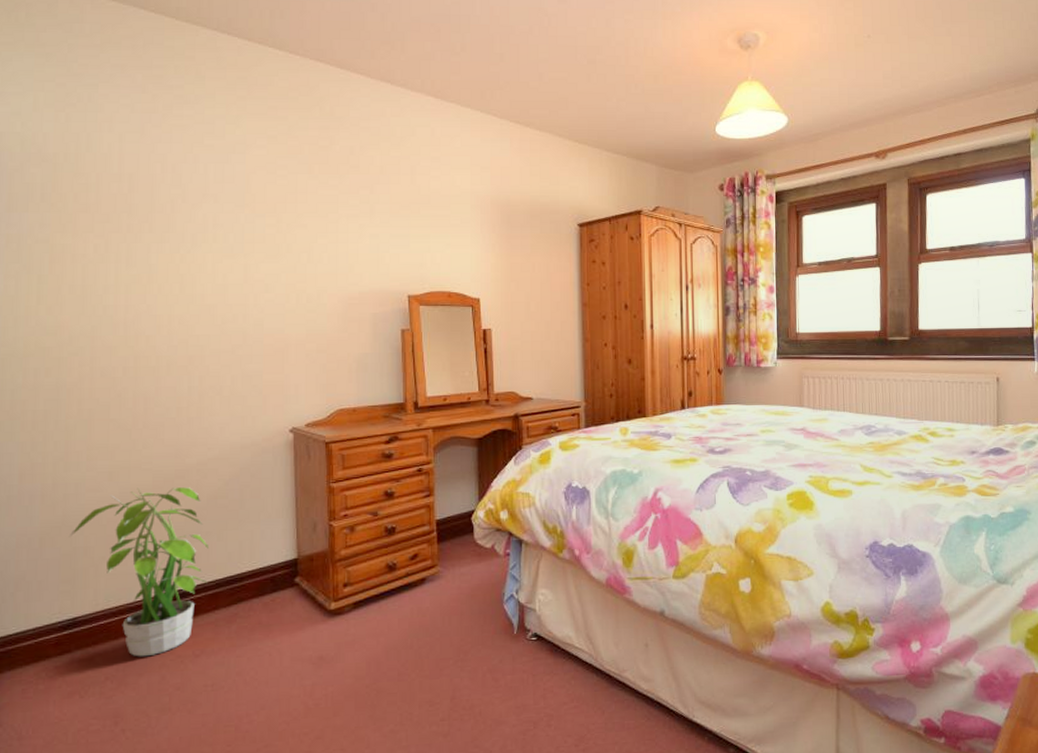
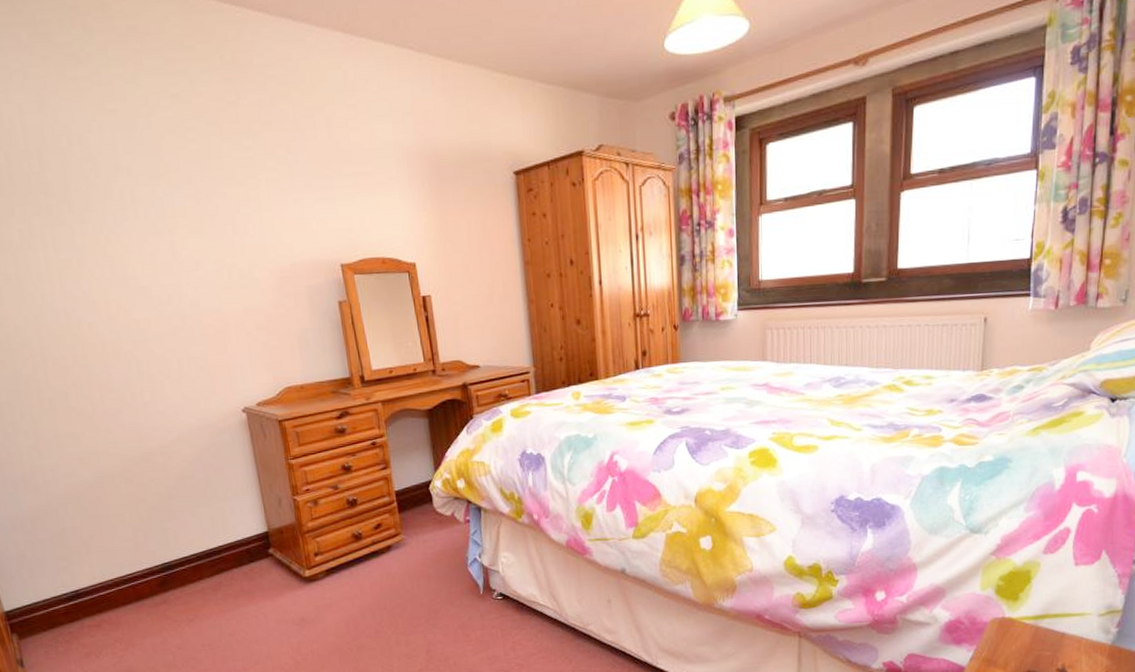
potted plant: present [68,487,208,657] -> none [56,469,189,622]

